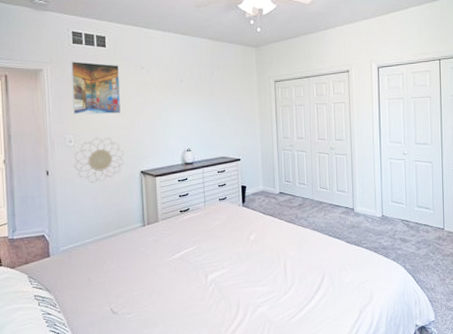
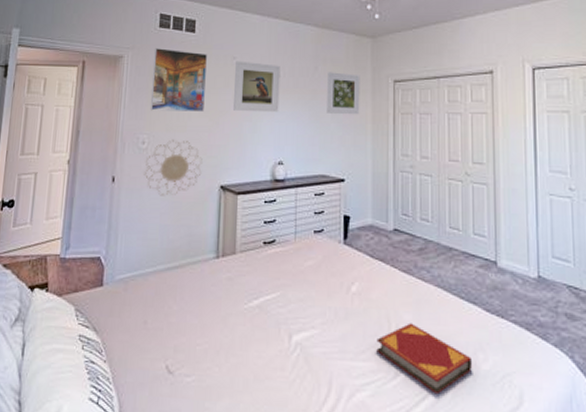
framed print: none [144,70,184,111] -> present [232,61,281,113]
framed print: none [222,76,249,110] -> present [327,72,360,115]
hardback book: none [270,256,339,302] -> present [376,323,473,395]

